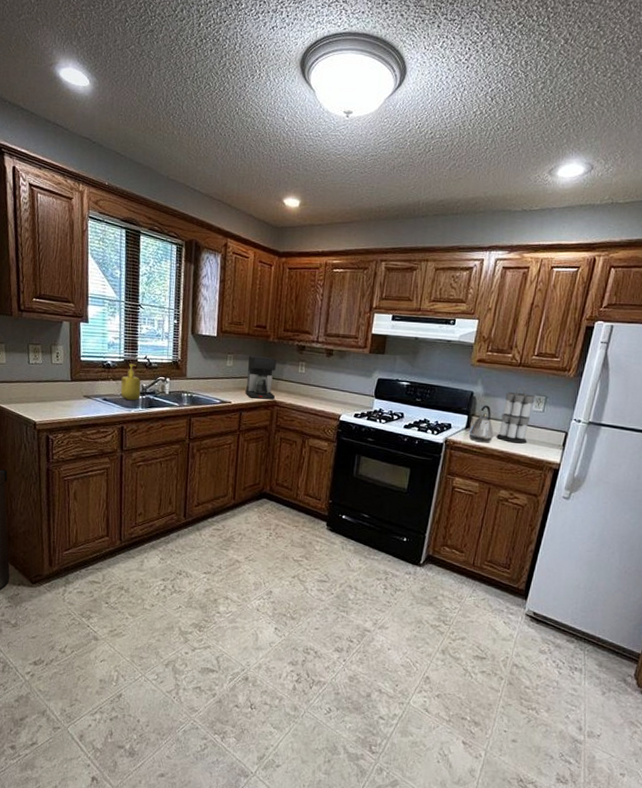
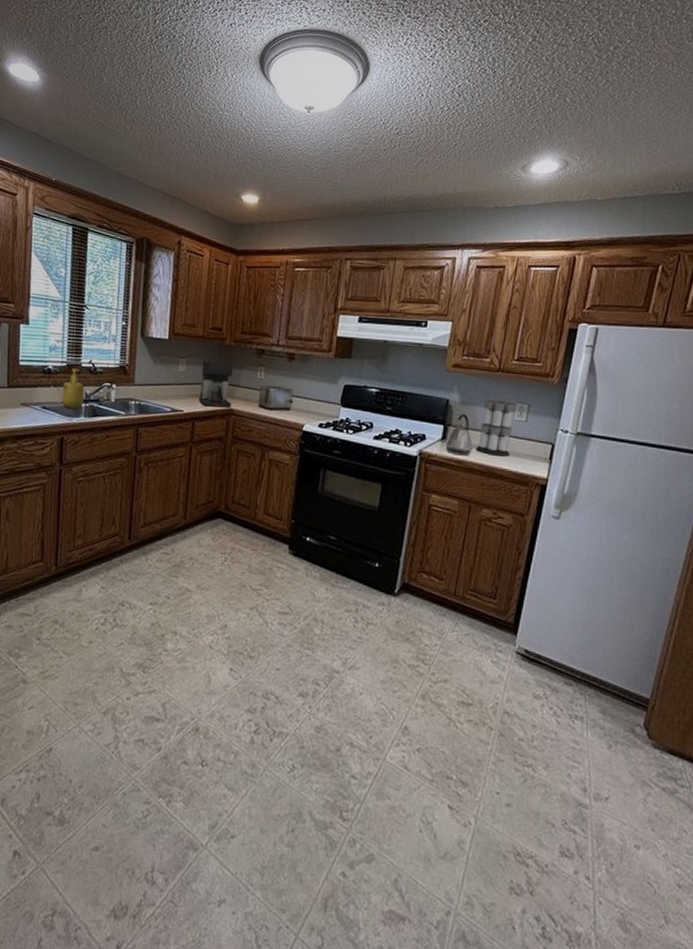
toaster: none [299,379,332,402] -> present [258,385,294,411]

